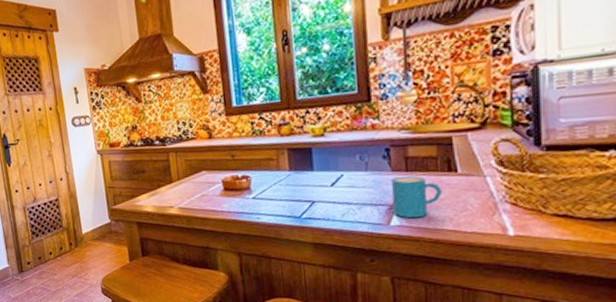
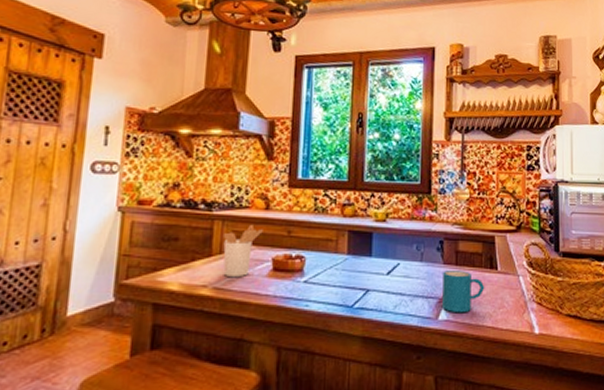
utensil holder: none [179,152,210,198] -> present [223,224,263,276]

